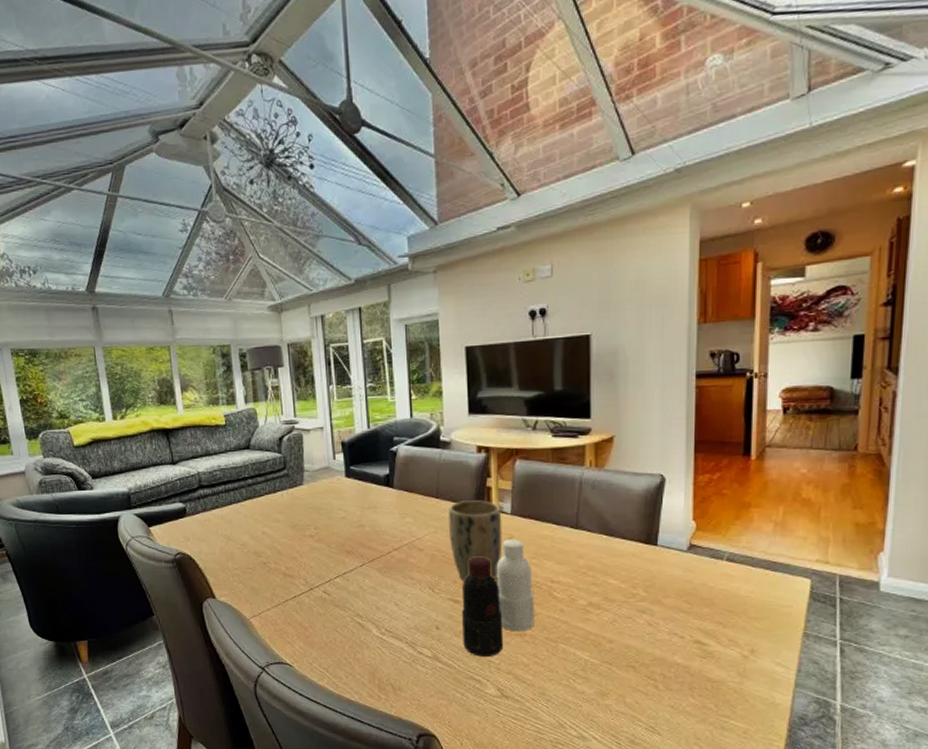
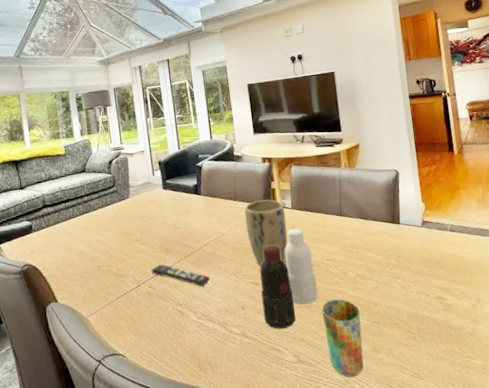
remote control: none [326,567,399,599] -> present [151,264,210,287]
cup: none [537,630,588,722] -> present [321,299,364,378]

